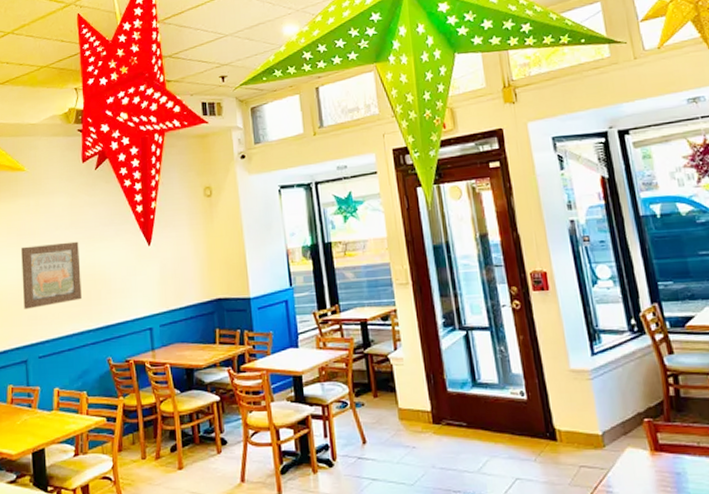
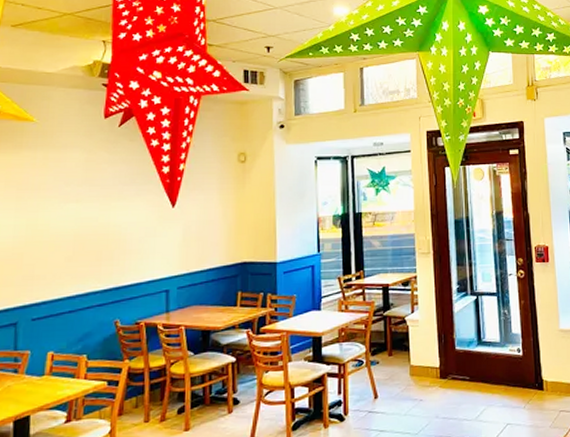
wall art: present [21,241,82,309] -> none [18,199,92,268]

